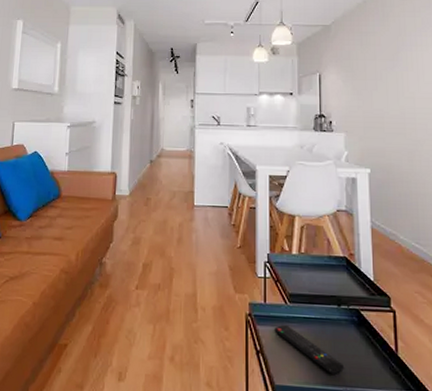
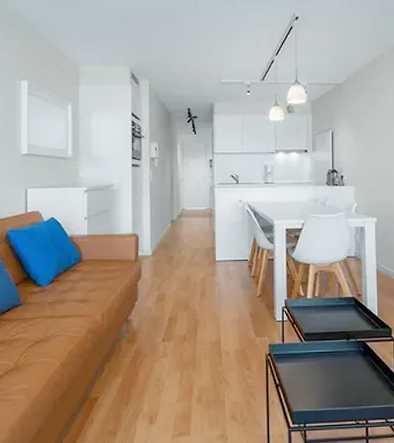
remote control: present [274,324,344,374] -> none [292,360,351,397]

